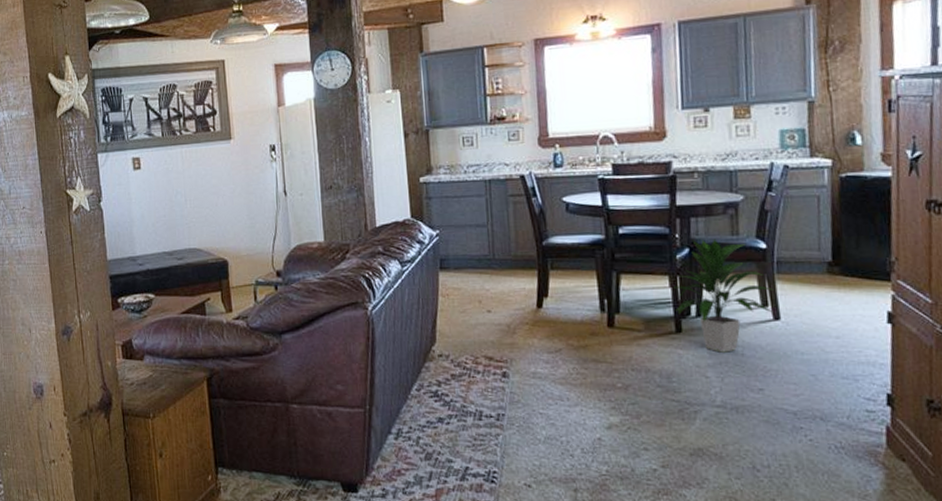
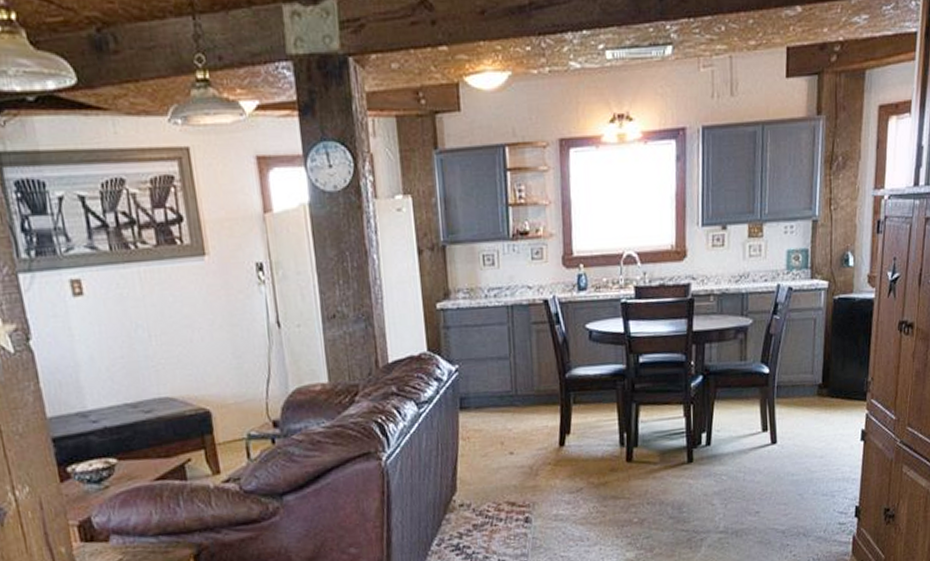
indoor plant: present [673,239,774,353] -> none [687,365,773,480]

